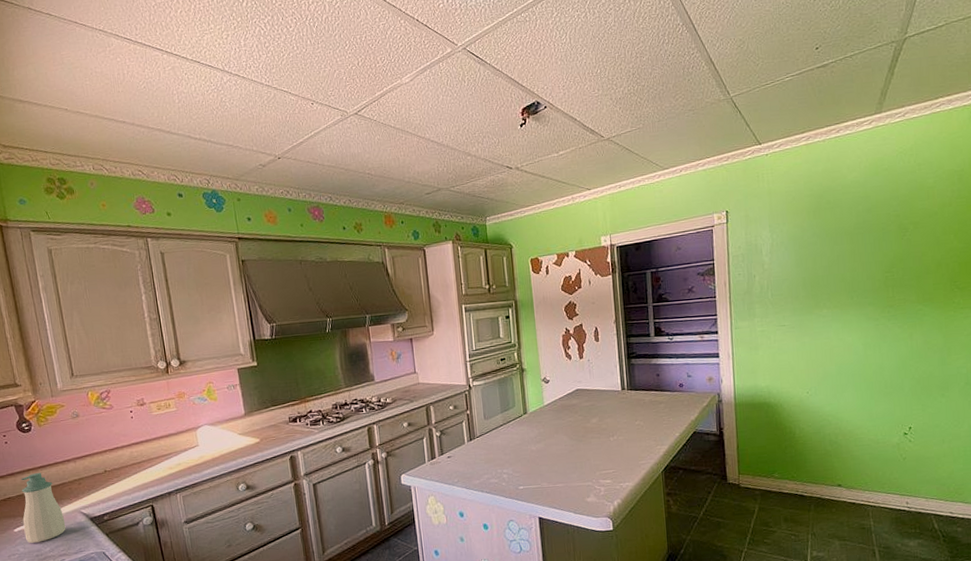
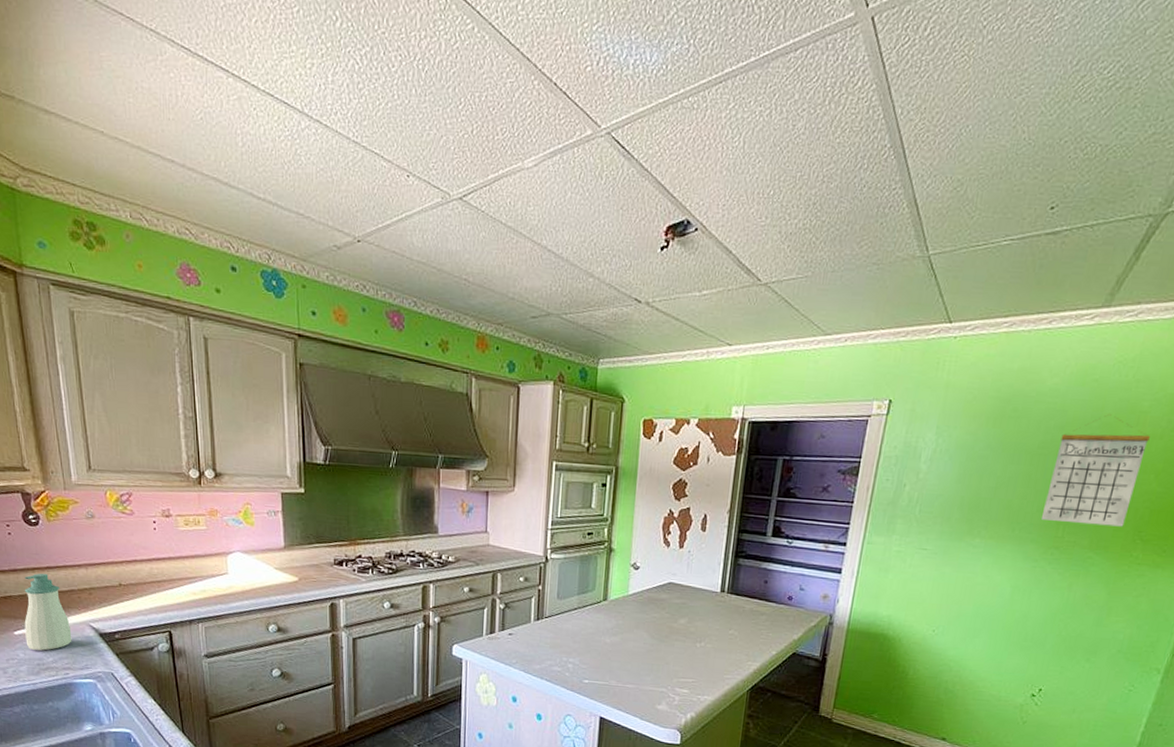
calendar: none [871,193,941,285] -> present [1041,414,1150,527]

